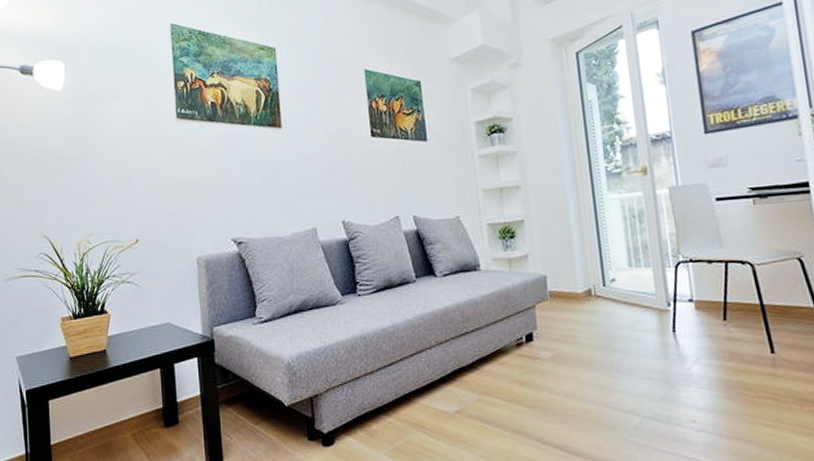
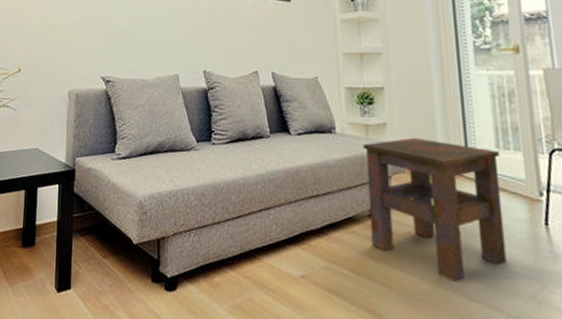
side table: none [507,265,641,395] -> present [363,137,507,282]

